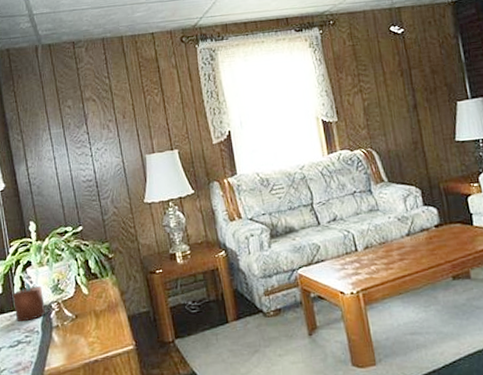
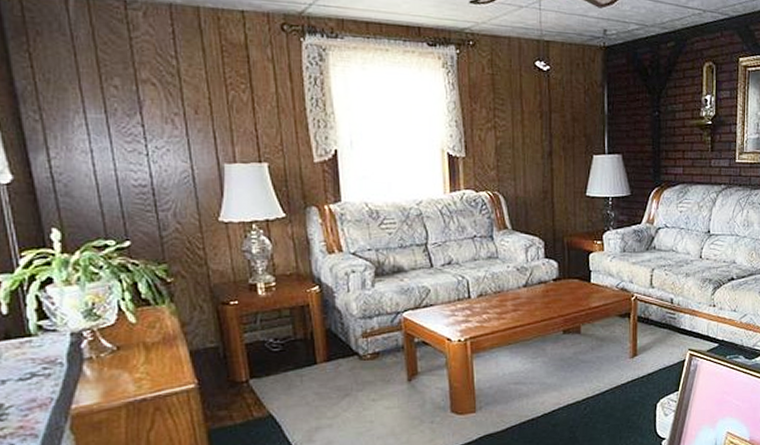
candle: present [12,283,46,323] -> none [23,305,74,351]

